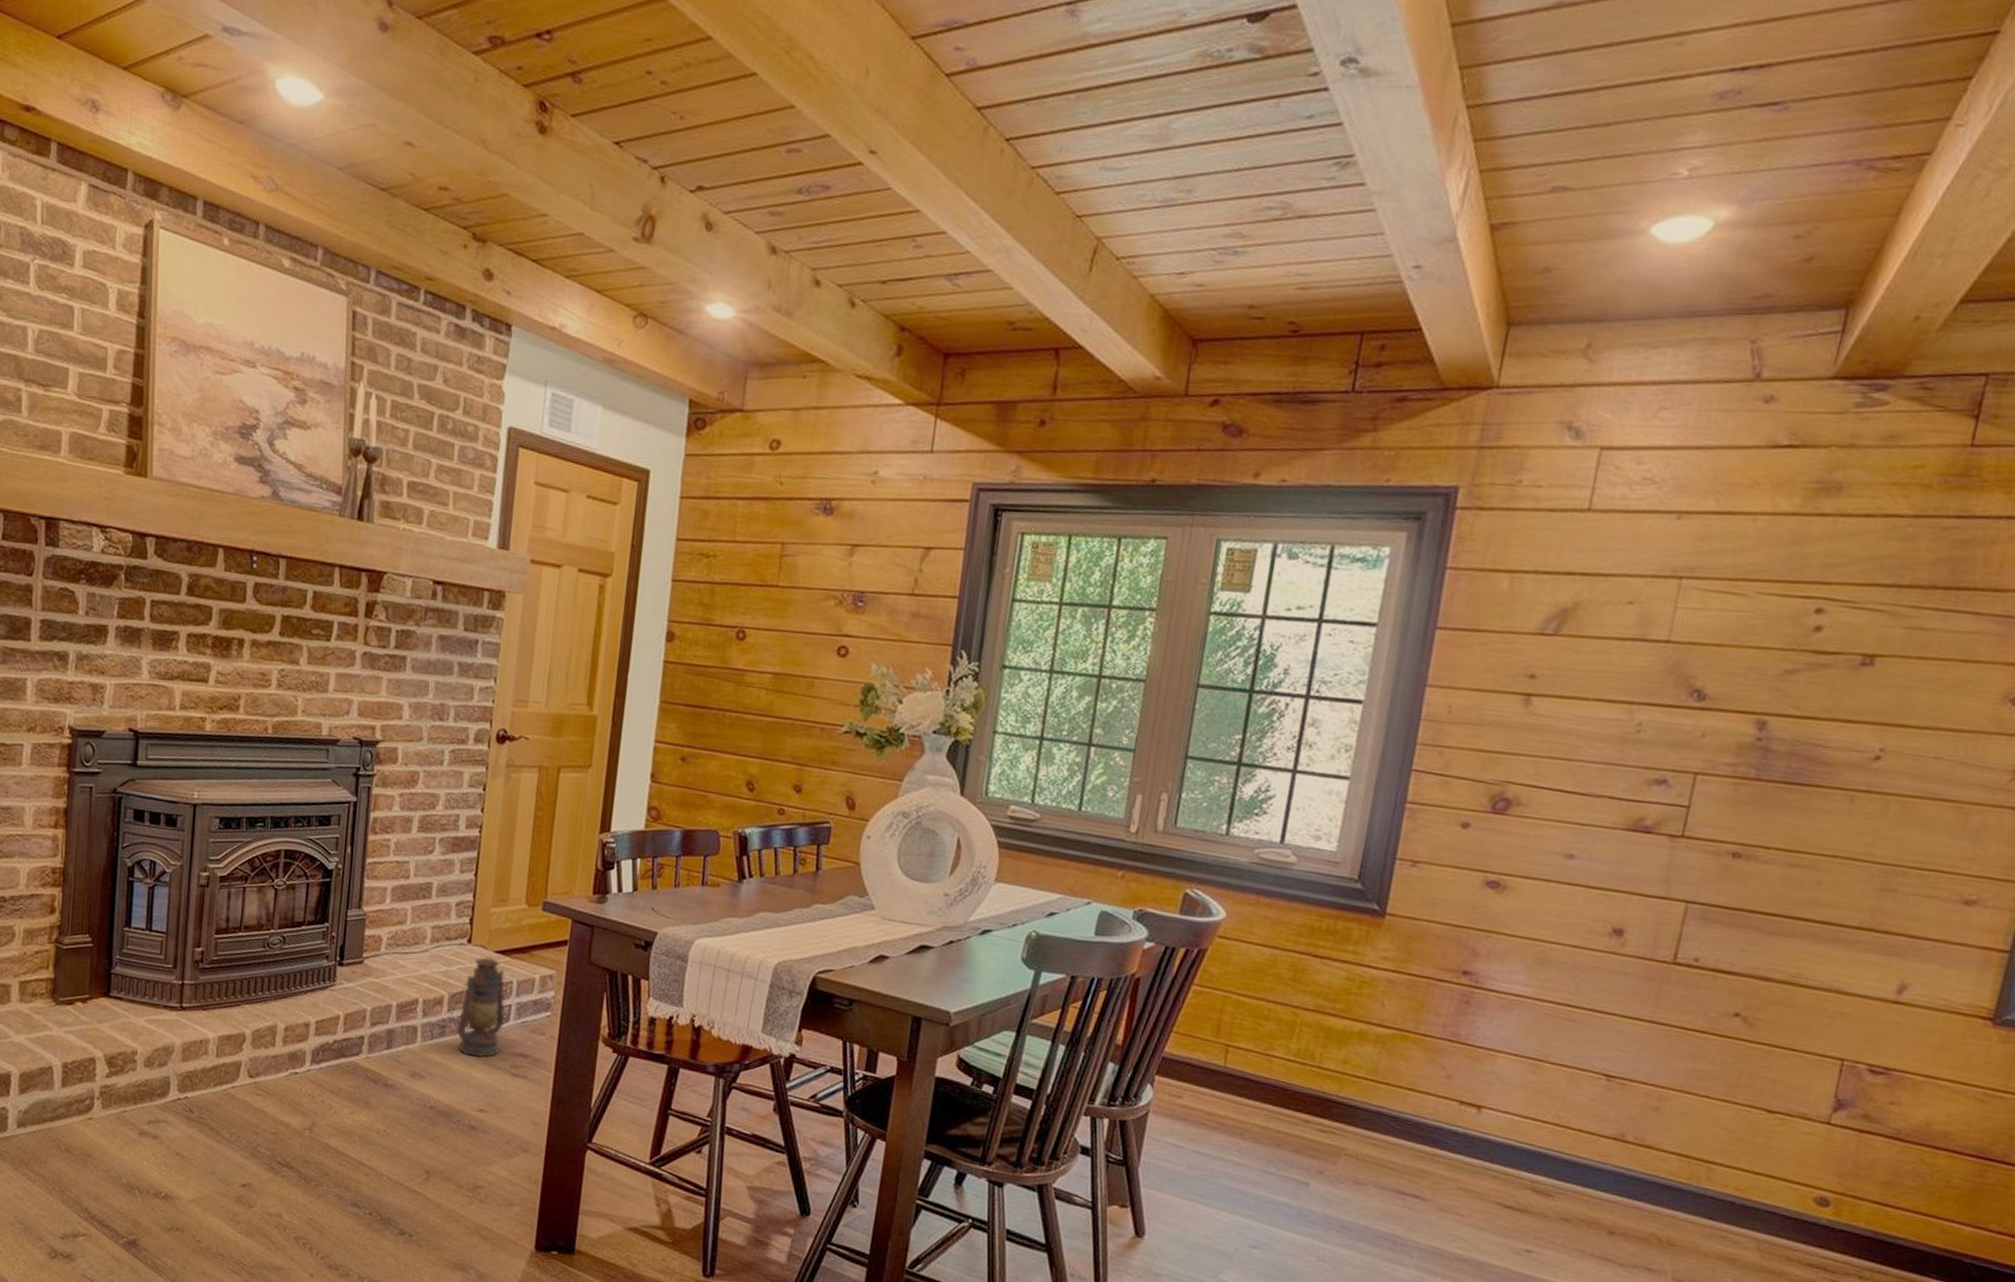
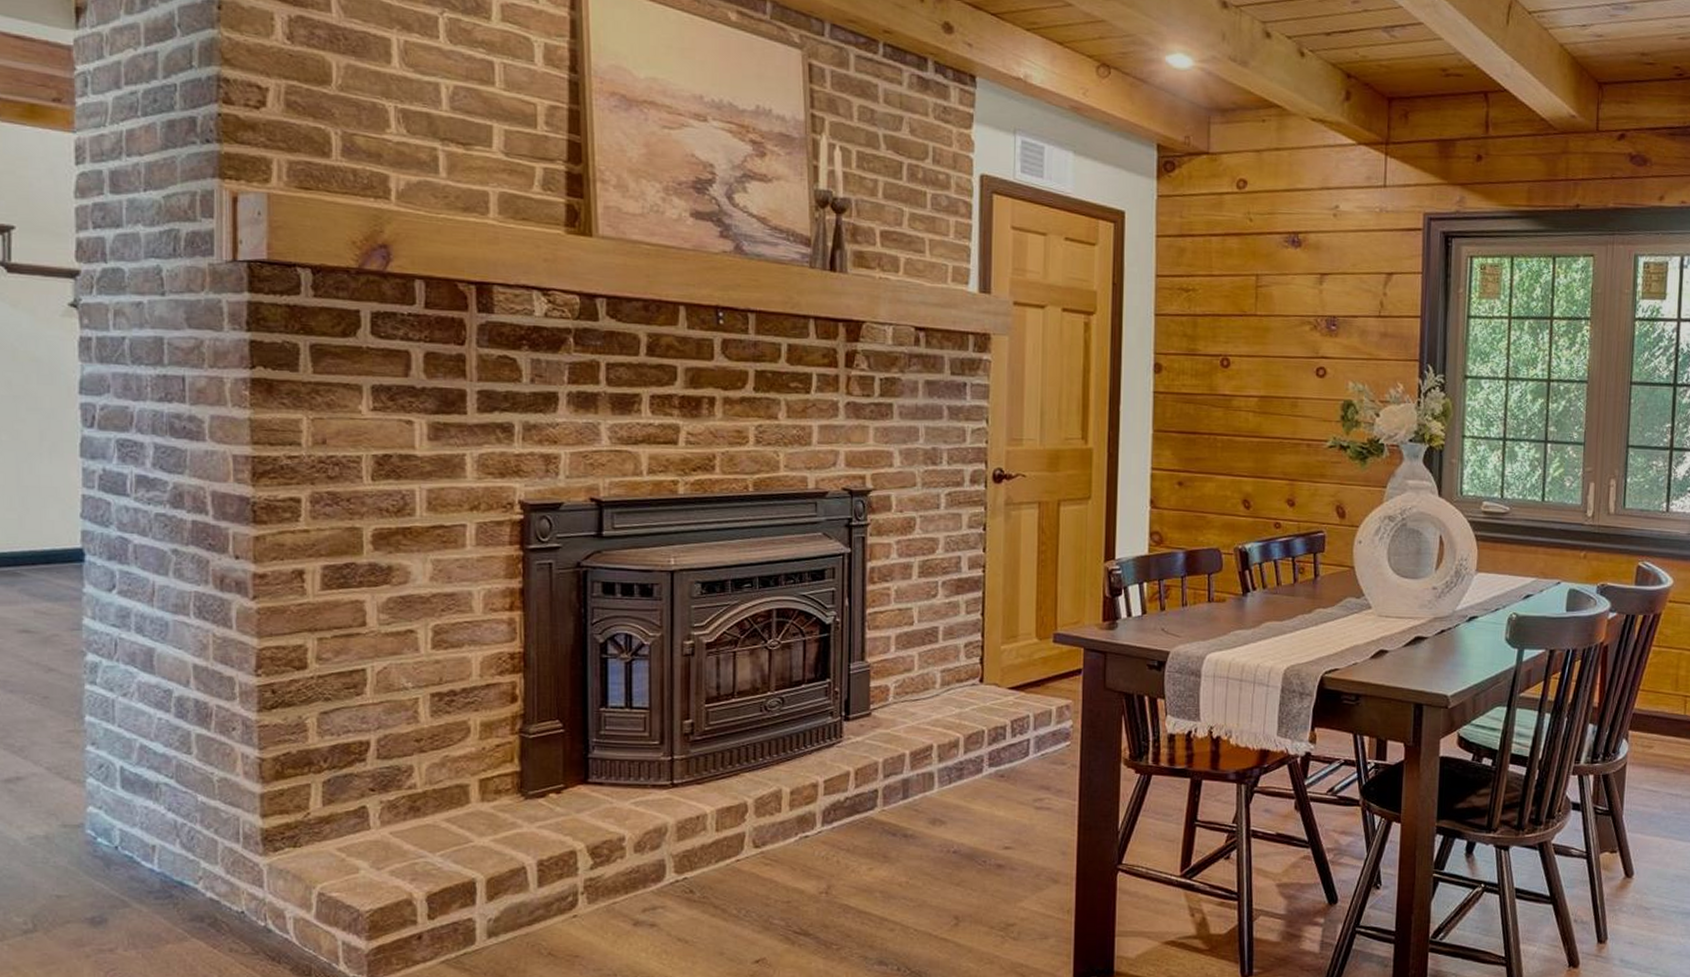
lantern: present [449,957,506,1057] -> none [966,695,1024,795]

